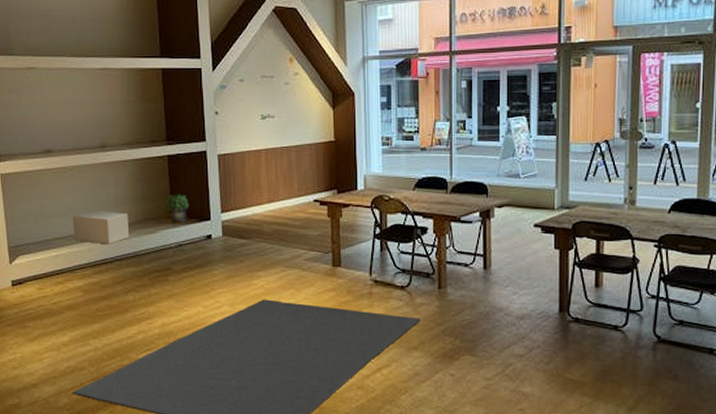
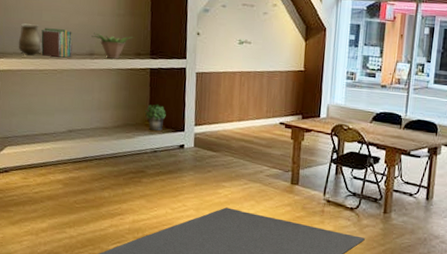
vase: none [23,121,49,155] -> present [18,23,42,56]
books: none [47,123,83,153] -> present [41,28,73,58]
cardboard box: present [72,210,130,245] -> none [58,111,110,145]
decorative plant: none [101,124,148,149] -> present [91,33,135,59]

